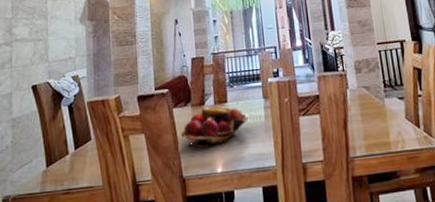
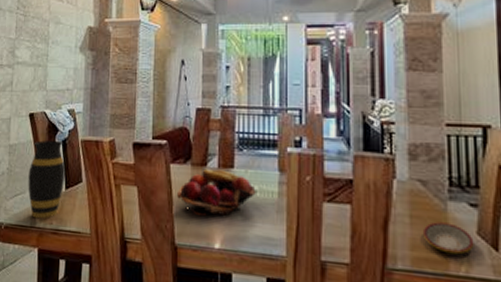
vase: none [35,105,74,184] -> present [28,140,66,219]
plate: none [370,114,405,137] -> present [422,222,474,255]

